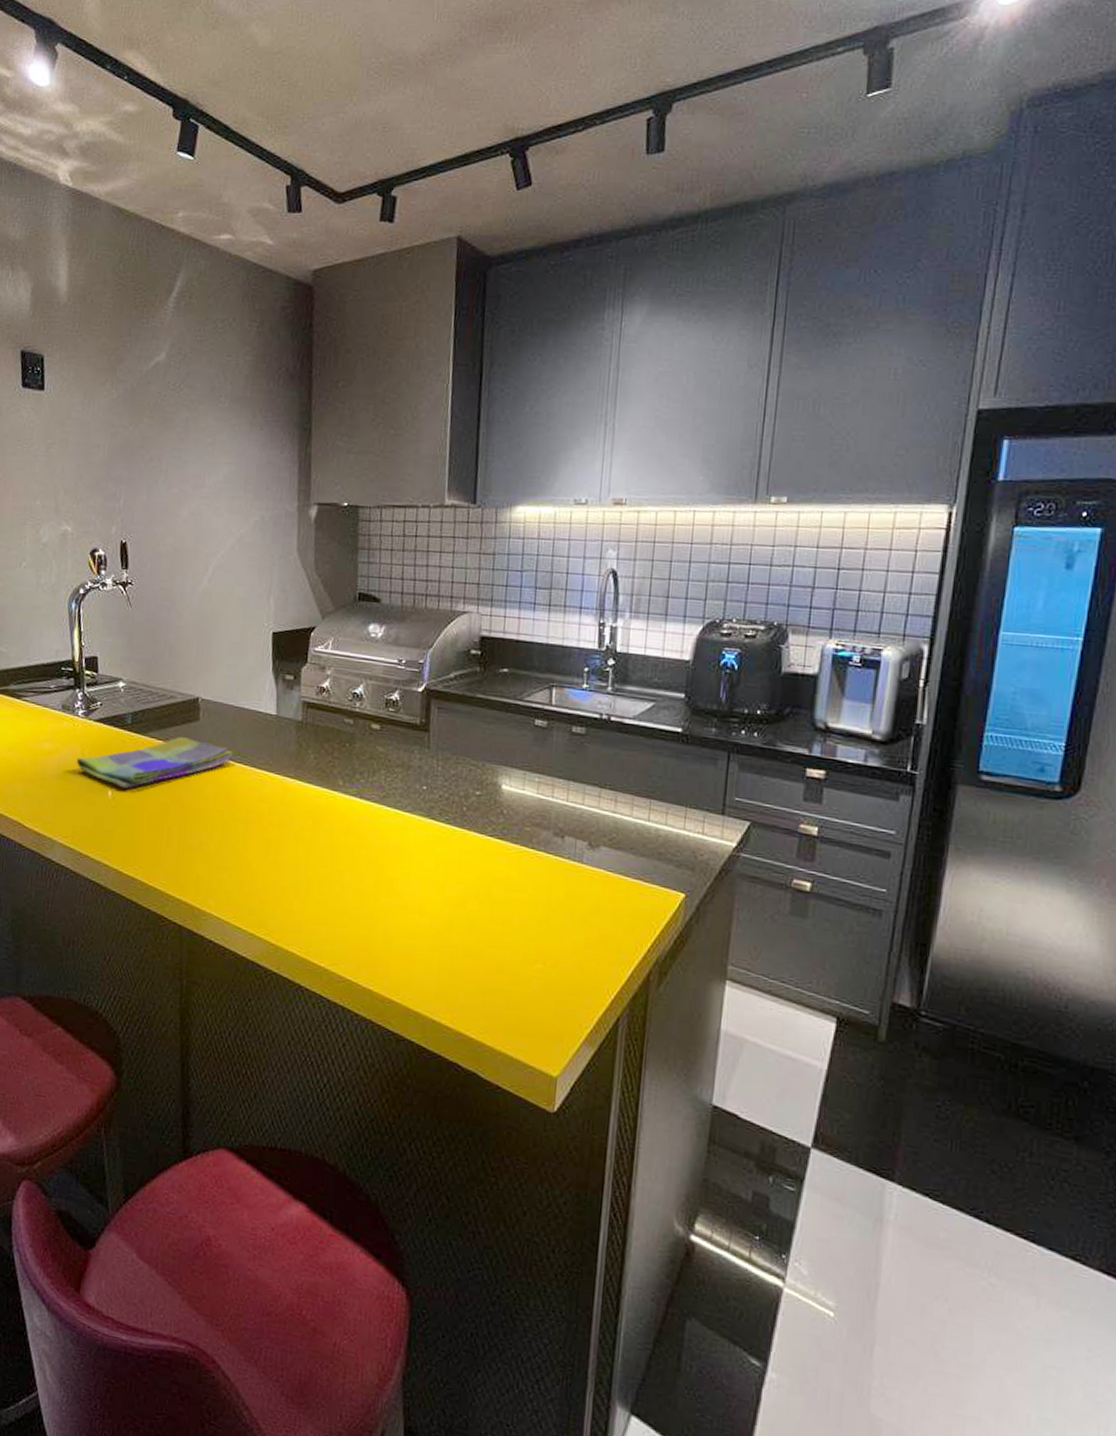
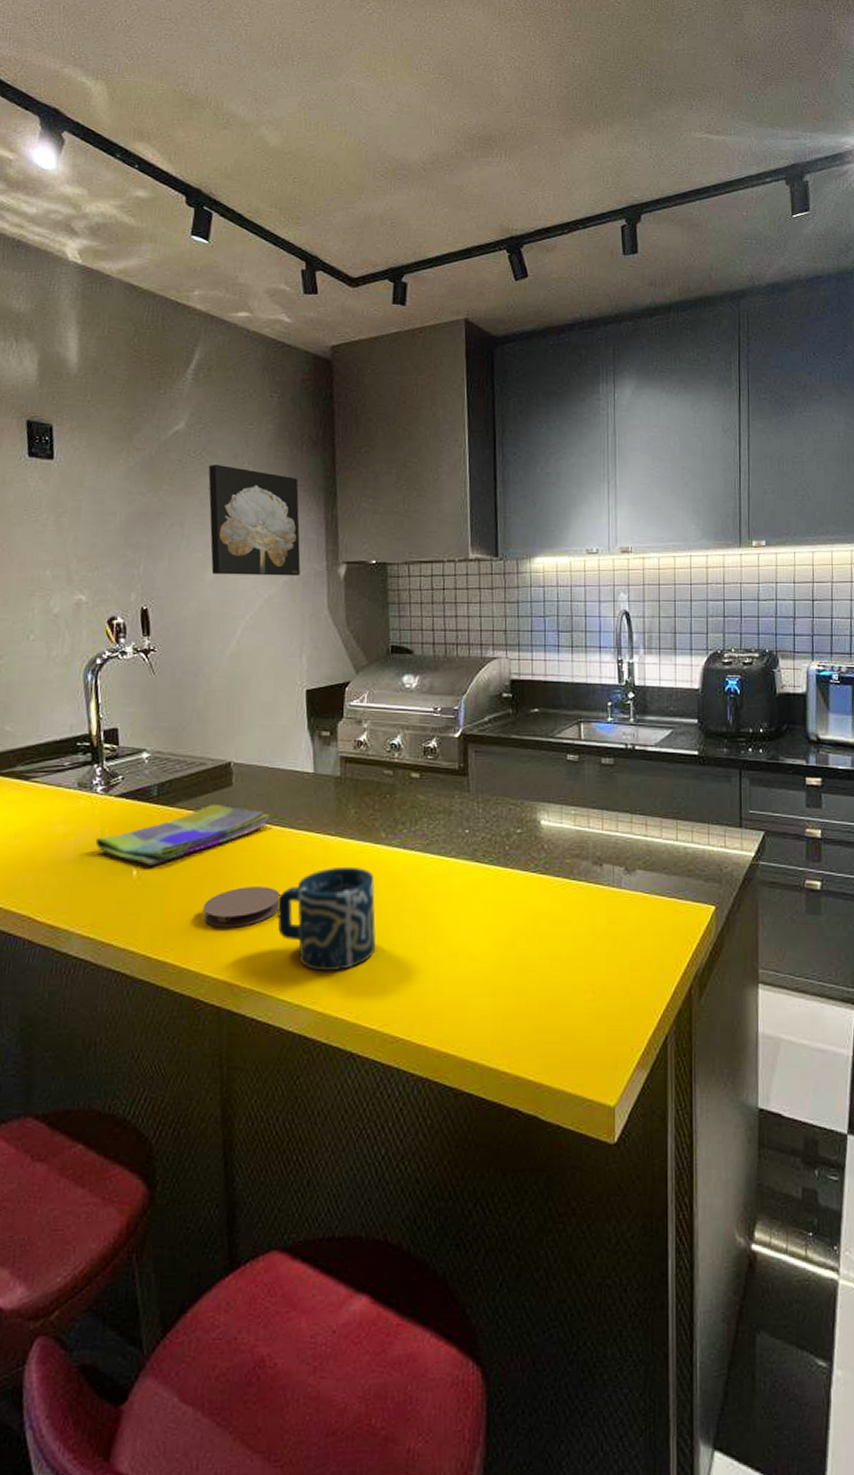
coaster: none [169,817,240,855] -> present [202,887,280,928]
wall art: none [186,397,274,516] -> present [208,464,301,577]
cup: none [236,808,331,908] -> present [277,866,376,972]

